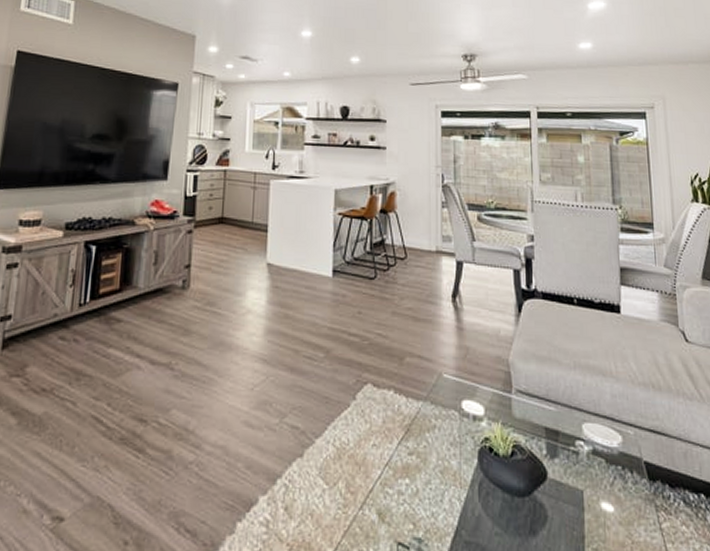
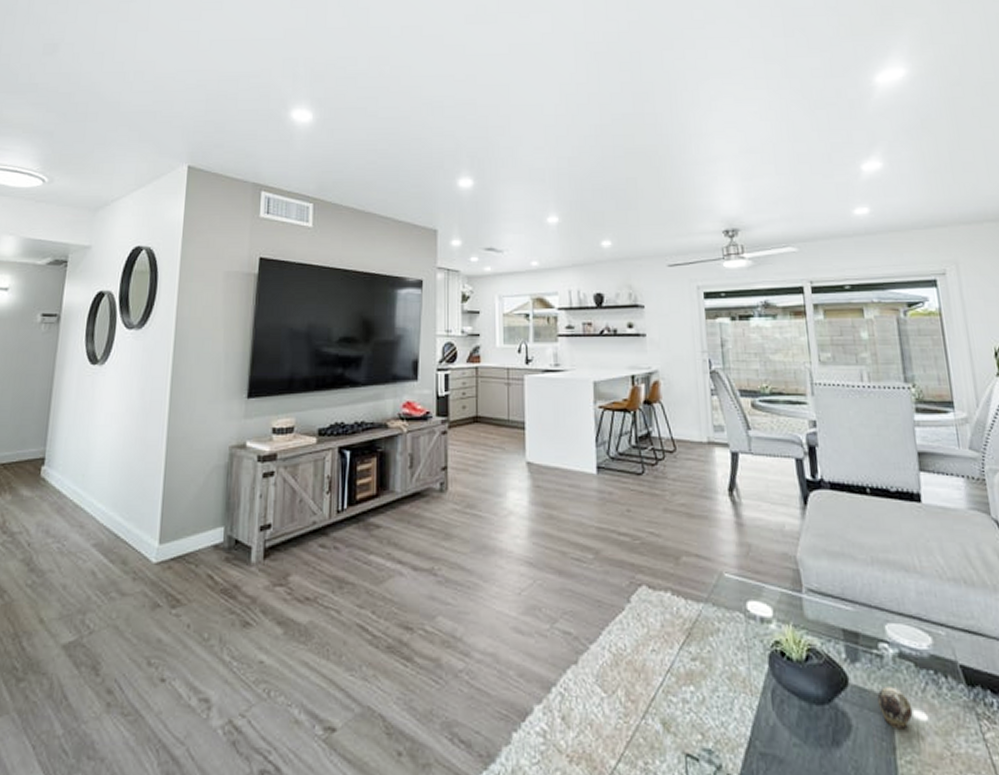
decorative egg: none [571,481,602,520] -> present [877,687,913,730]

